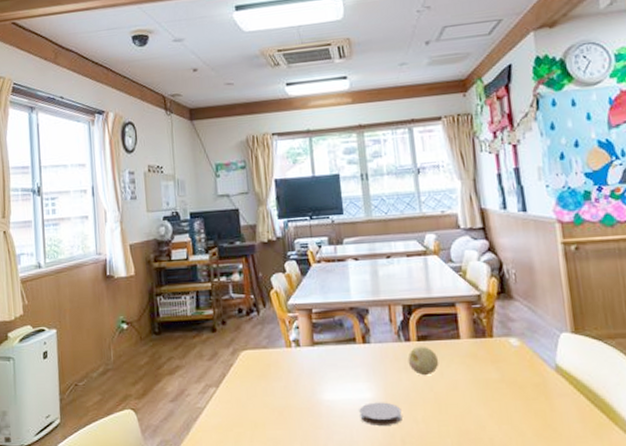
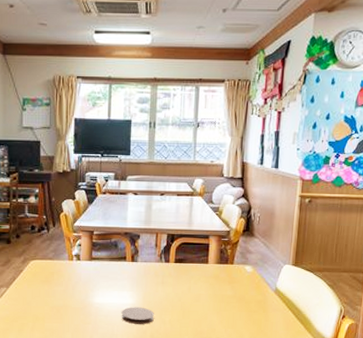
fruit: present [408,346,439,376] -> none [165,266,189,290]

